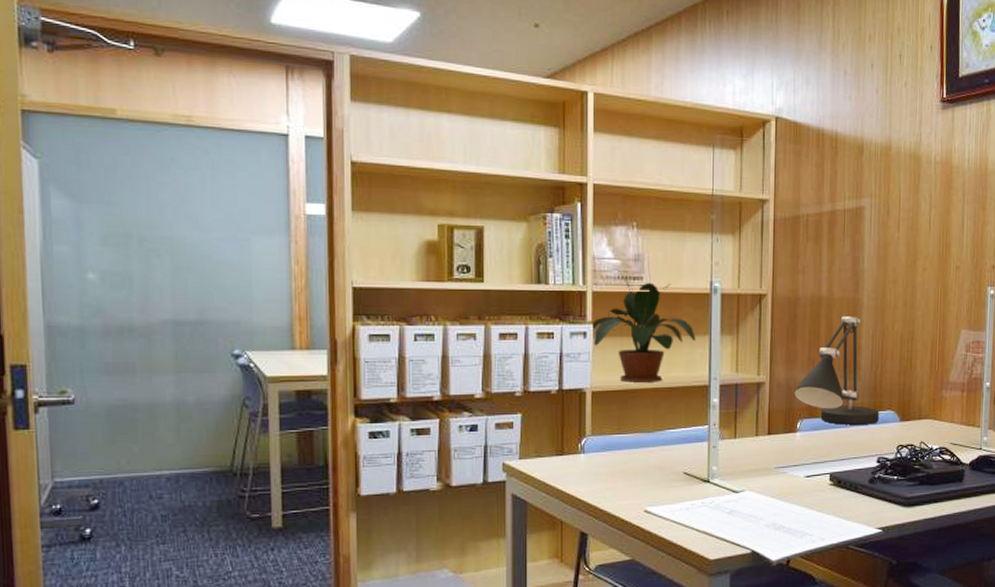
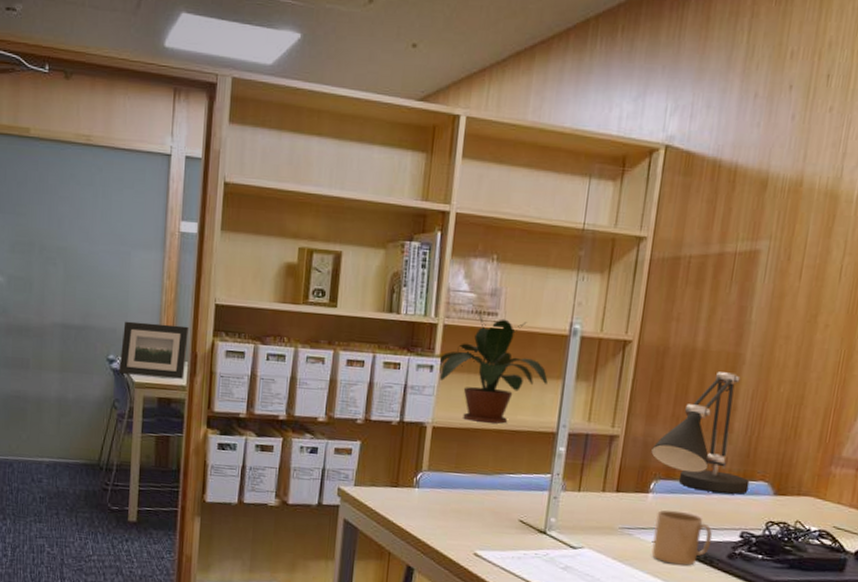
picture frame: none [246,312,326,369] -> present [118,321,190,379]
mug: none [805,445,855,495] -> present [651,510,713,566]

